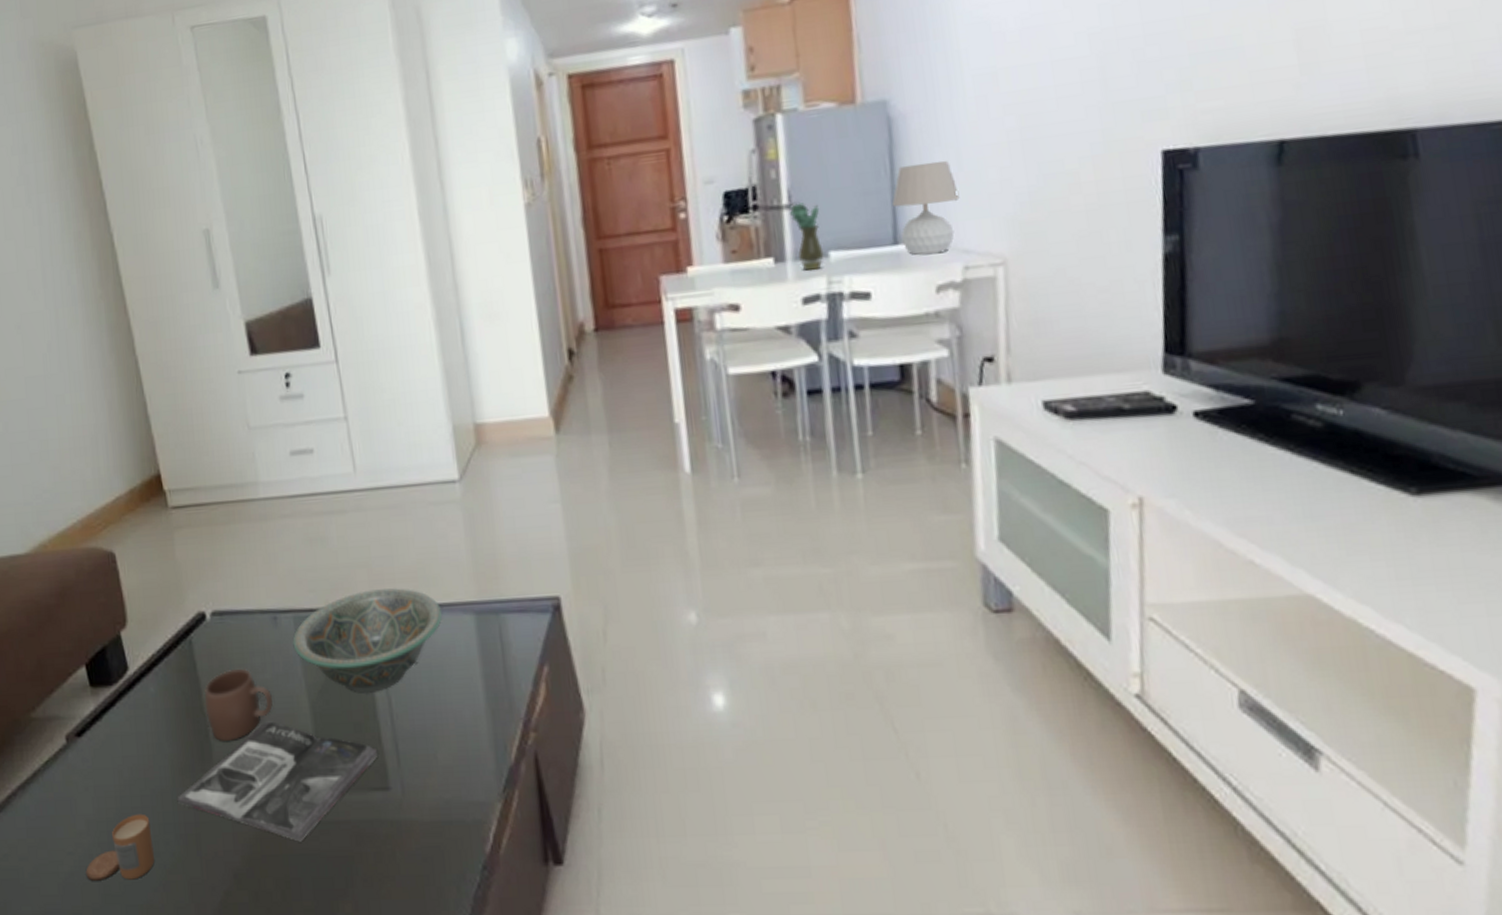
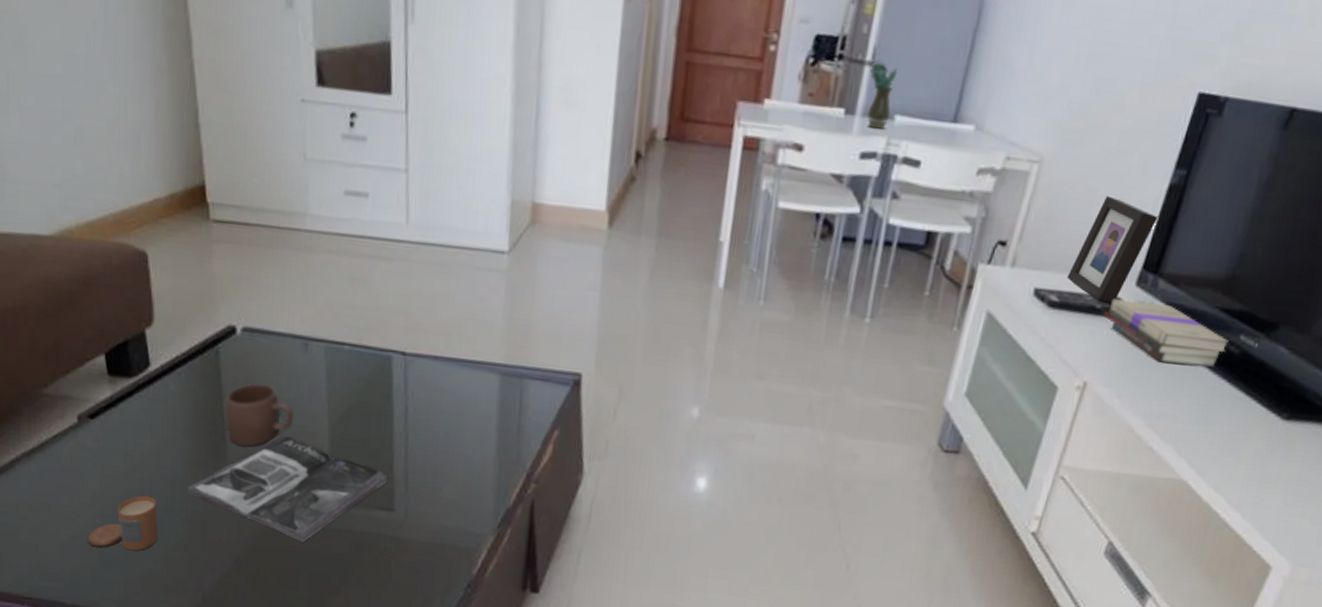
decorative bowl: present [292,588,442,693] -> none [321,335,470,427]
table lamp: present [891,161,960,256] -> none [961,50,1022,140]
picture frame: none [1076,282,1164,403] -> present [1066,195,1159,306]
books: none [1127,388,1304,457] -> present [1098,298,1229,369]

